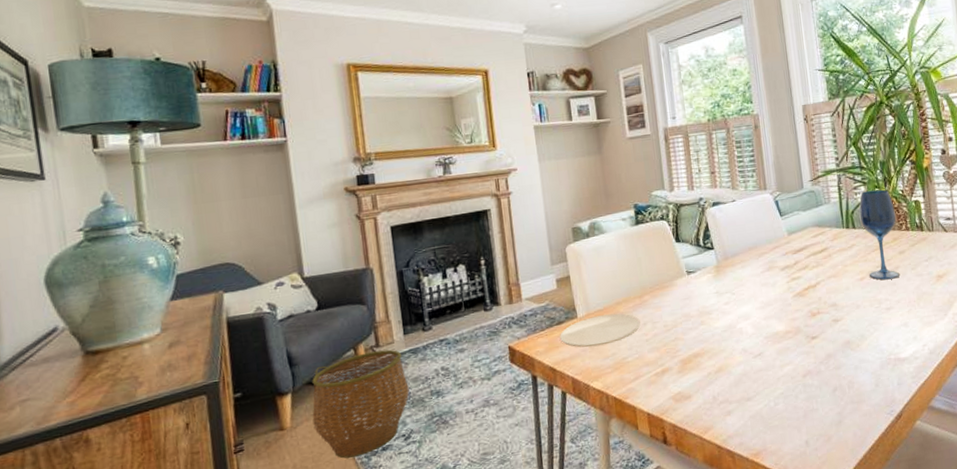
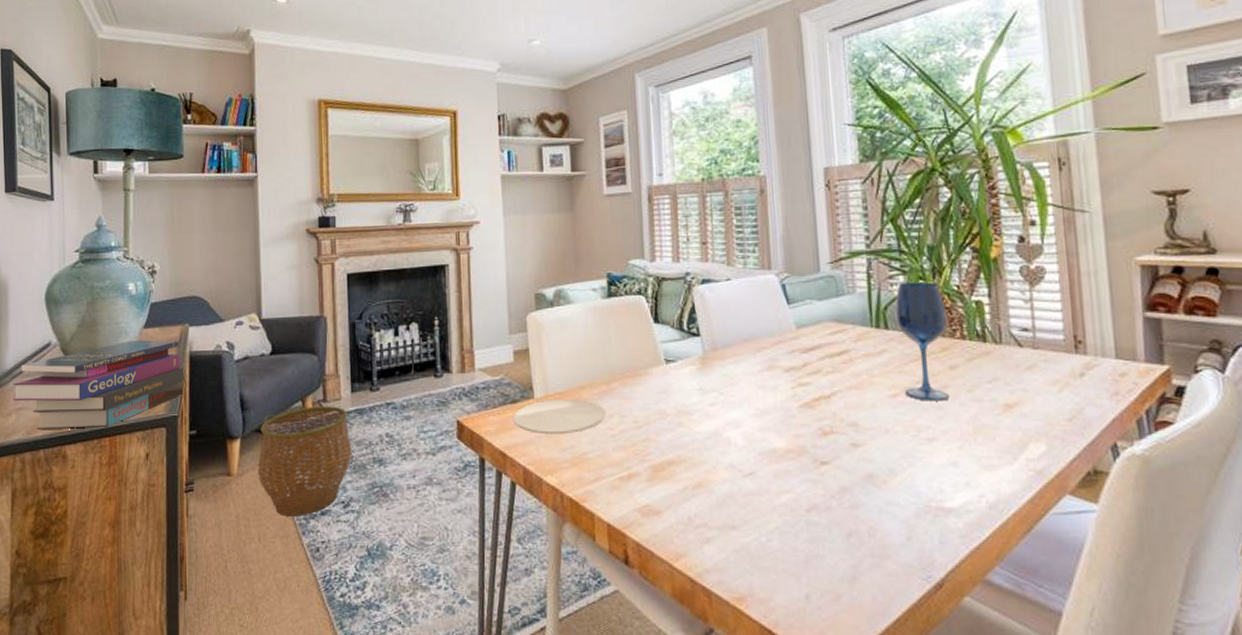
books: none [14,308,223,419] -> present [13,340,185,429]

